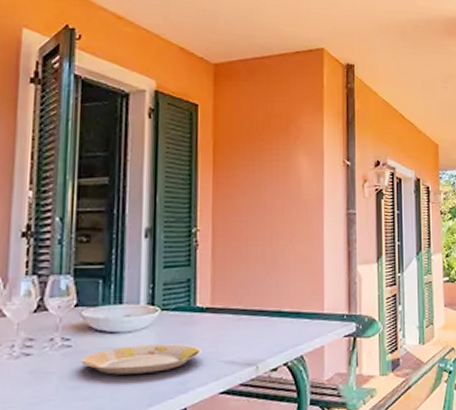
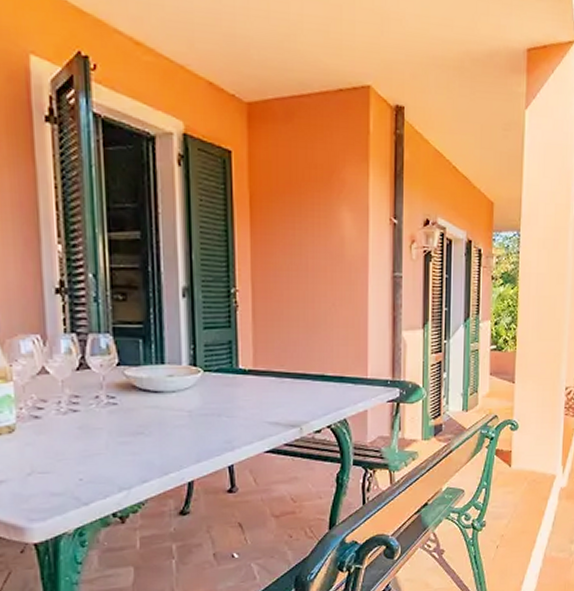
plate: present [80,343,201,375] -> none [127,404,245,432]

